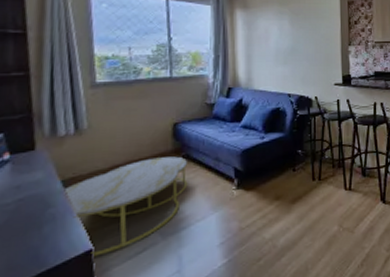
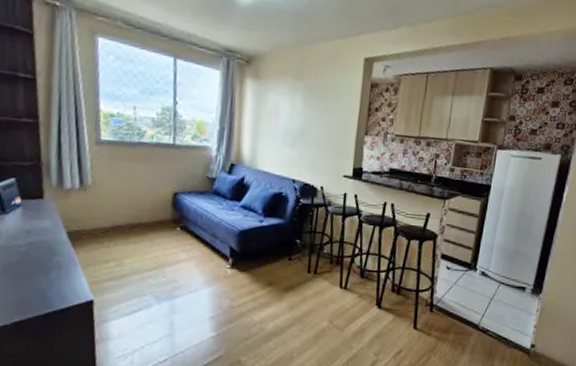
coffee table: present [64,156,188,257] -> none [69,224,184,308]

